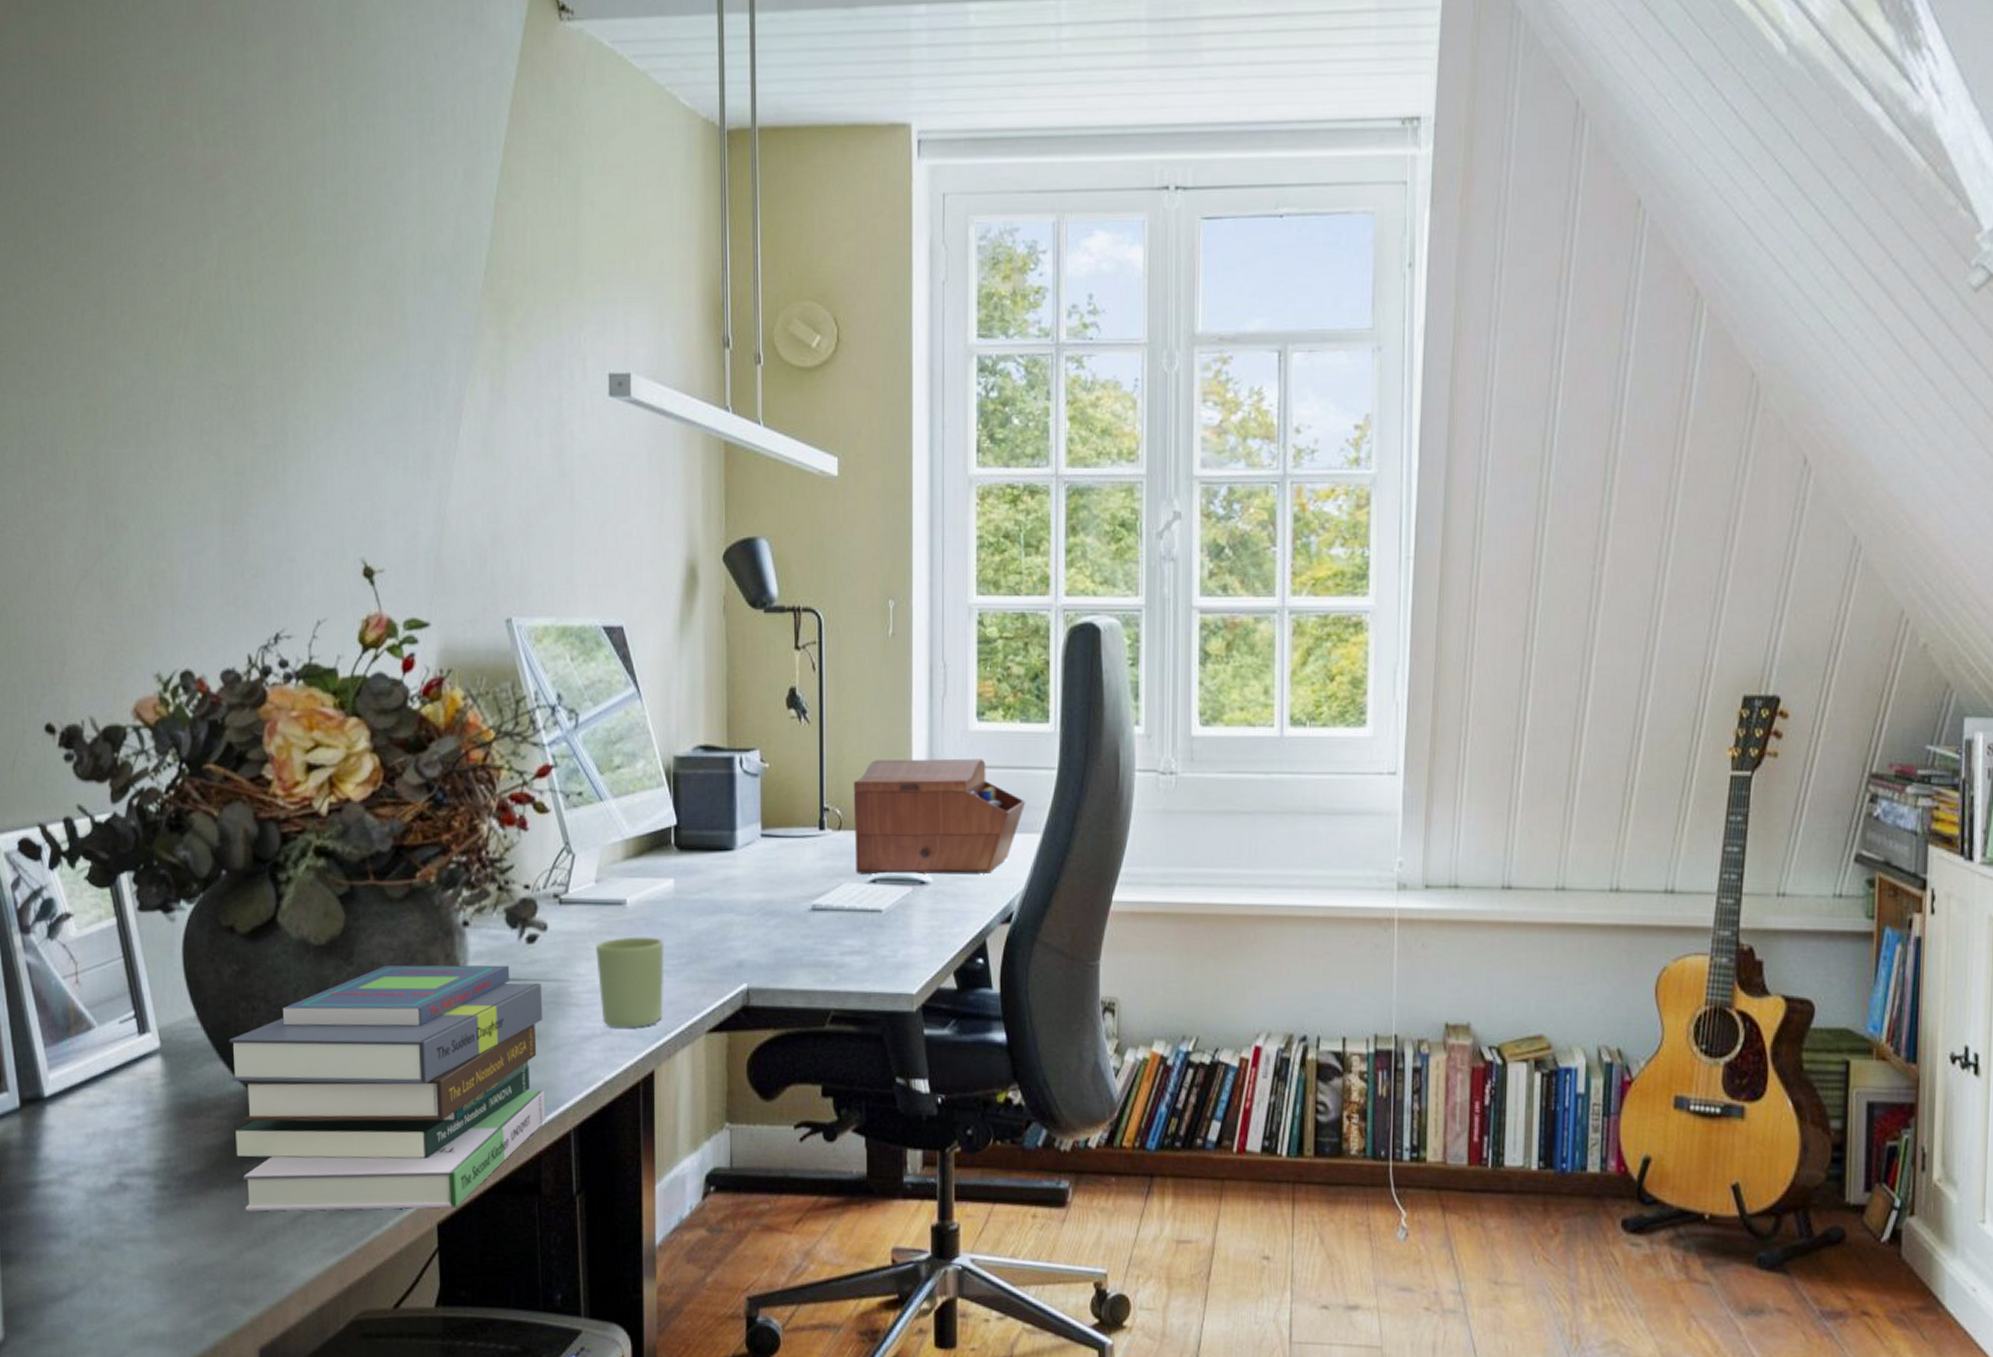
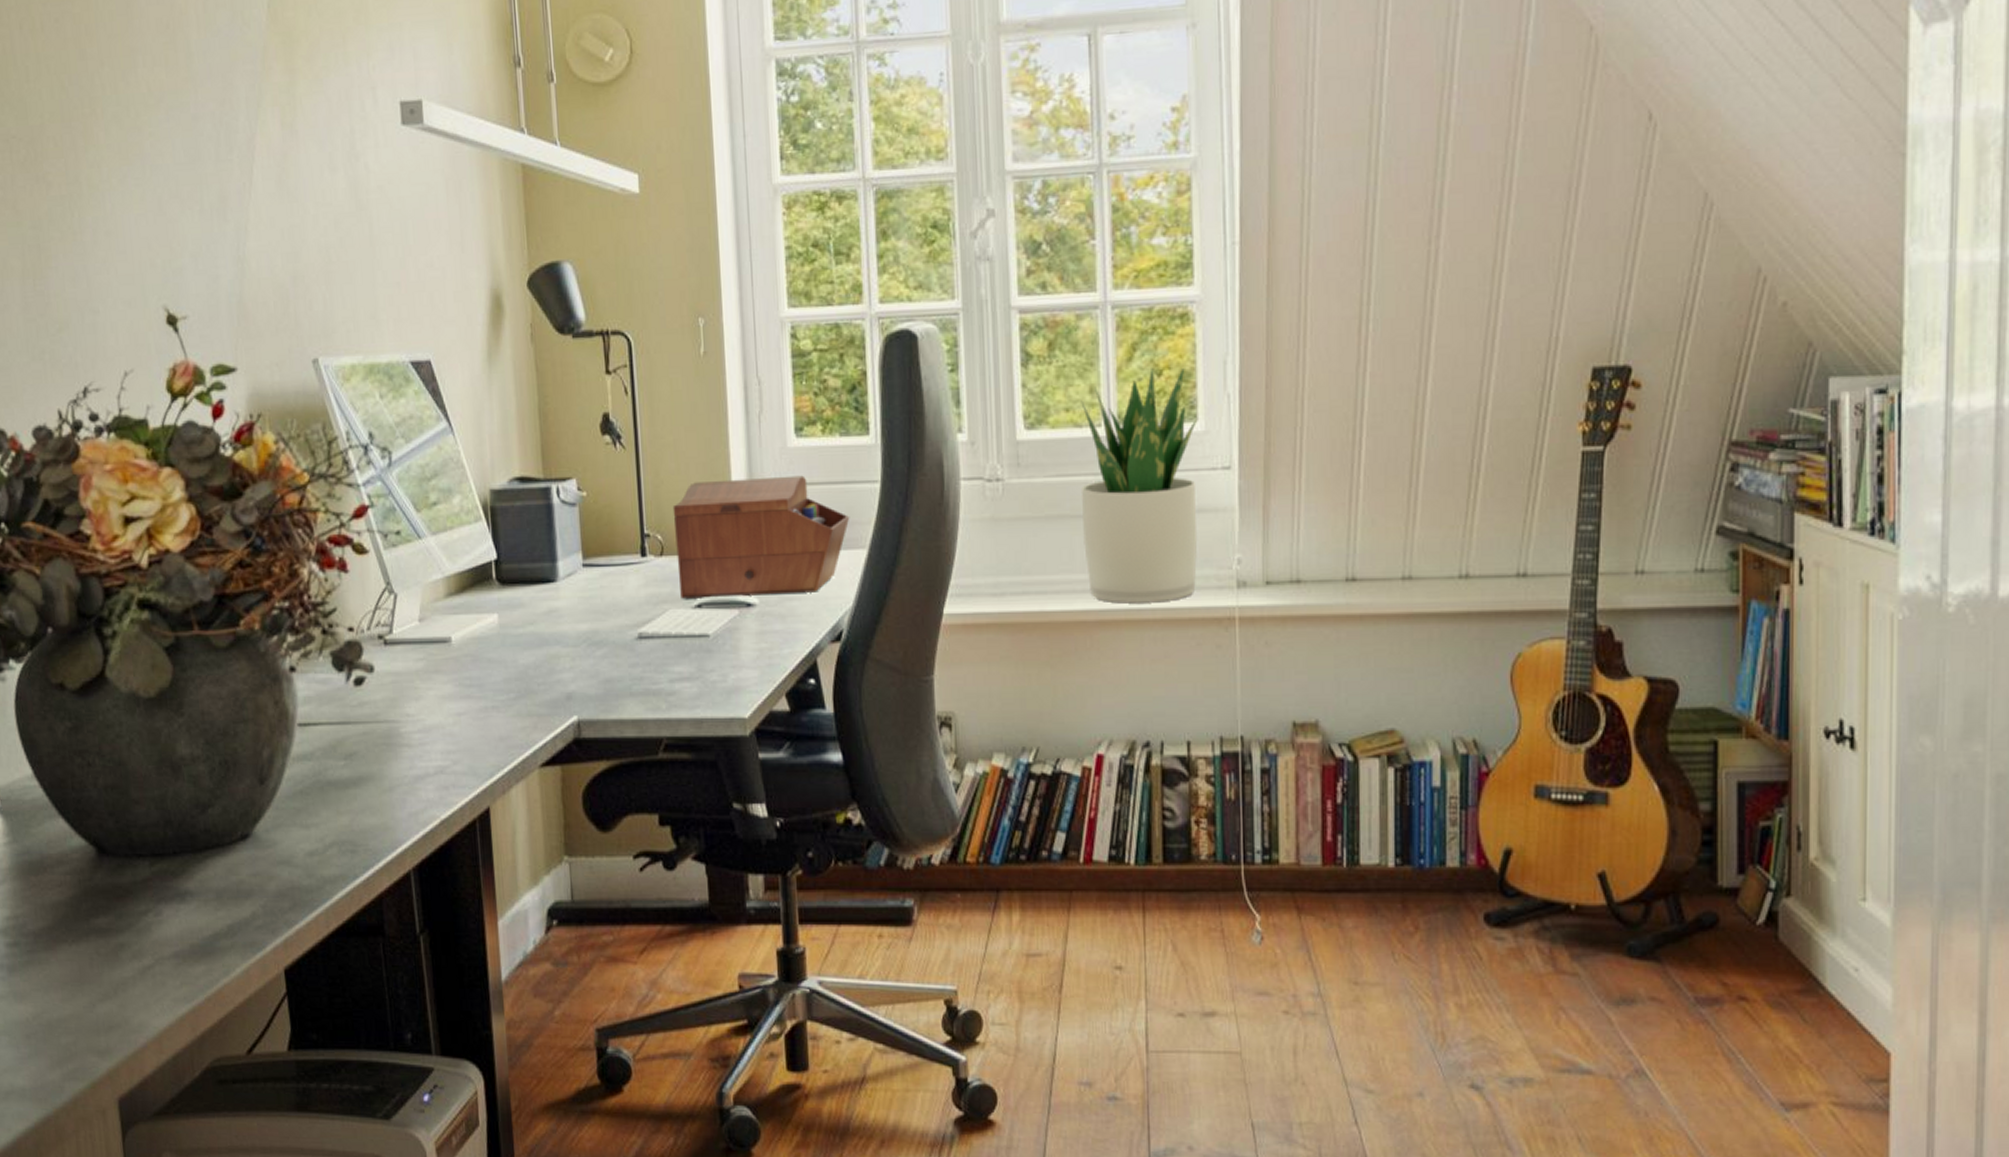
books: present [229,965,546,1212] -> none [67,709,385,964]
mug: present [595,936,665,1028] -> none [423,674,495,766]
planter: none [1252,673,1367,901] -> present [1081,368,1198,604]

